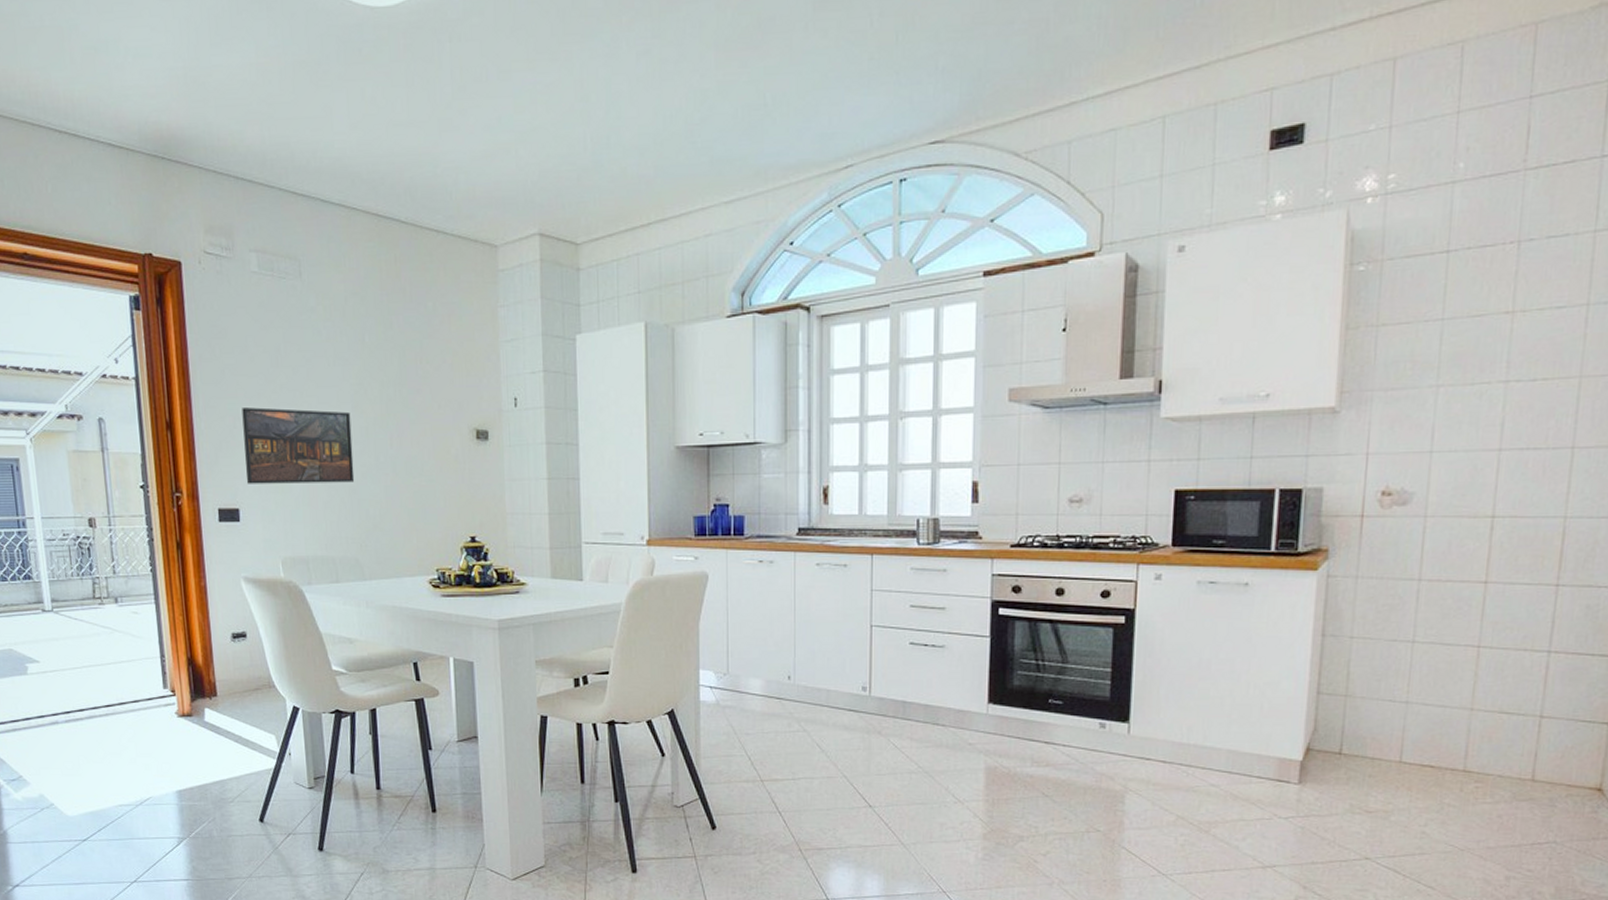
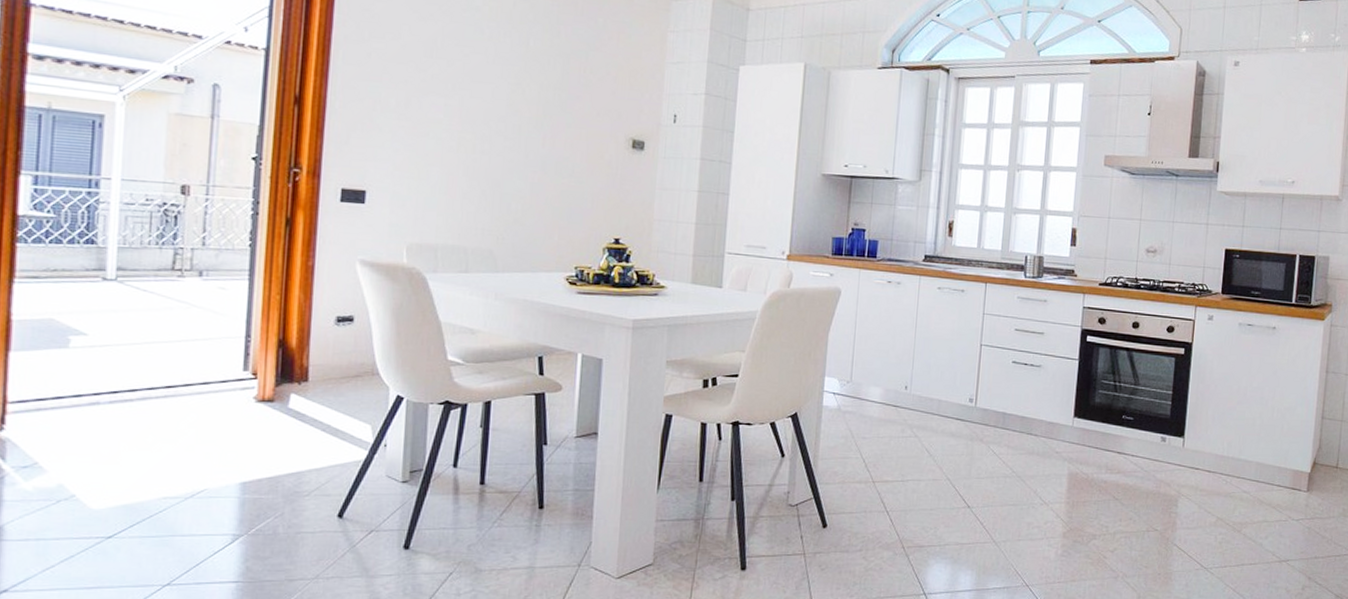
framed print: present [242,407,355,484] -> none [378,92,504,176]

